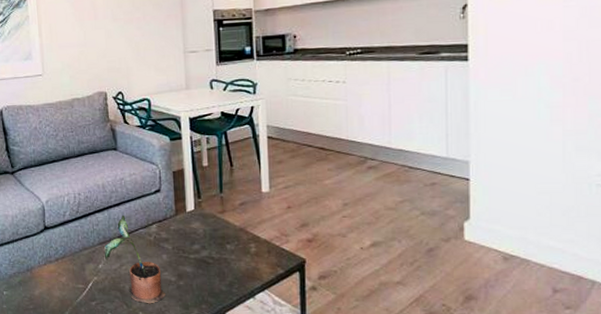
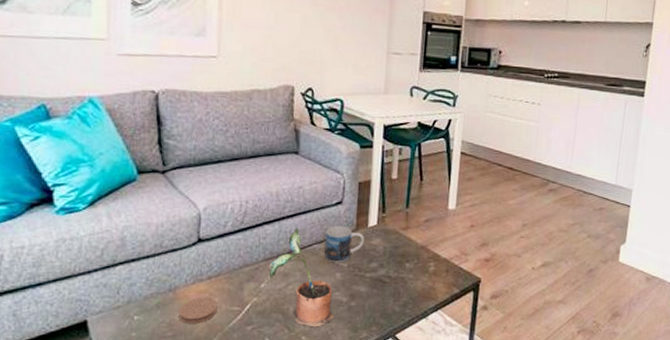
coaster: none [36,277,66,299] -> present [179,298,218,324]
mug: none [149,212,185,246] -> present [324,226,364,263]

